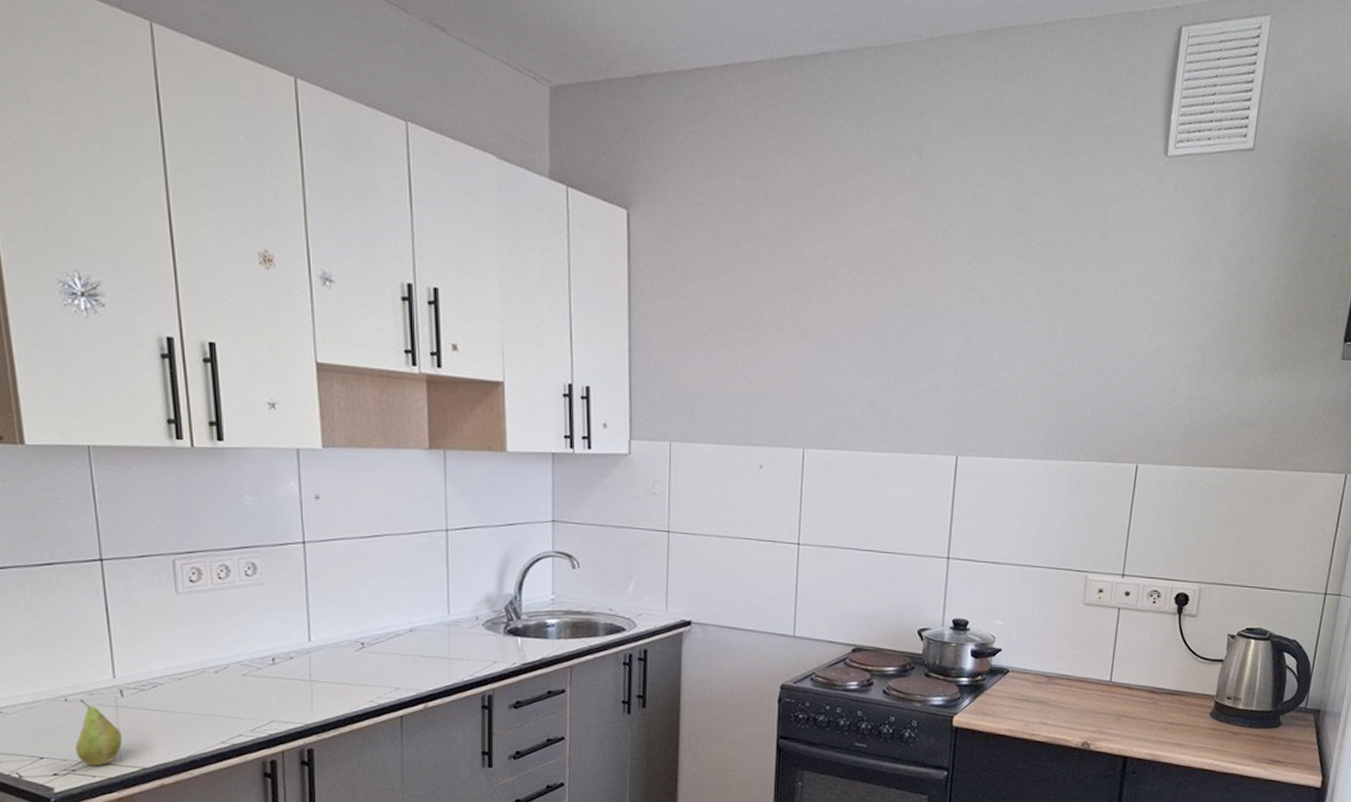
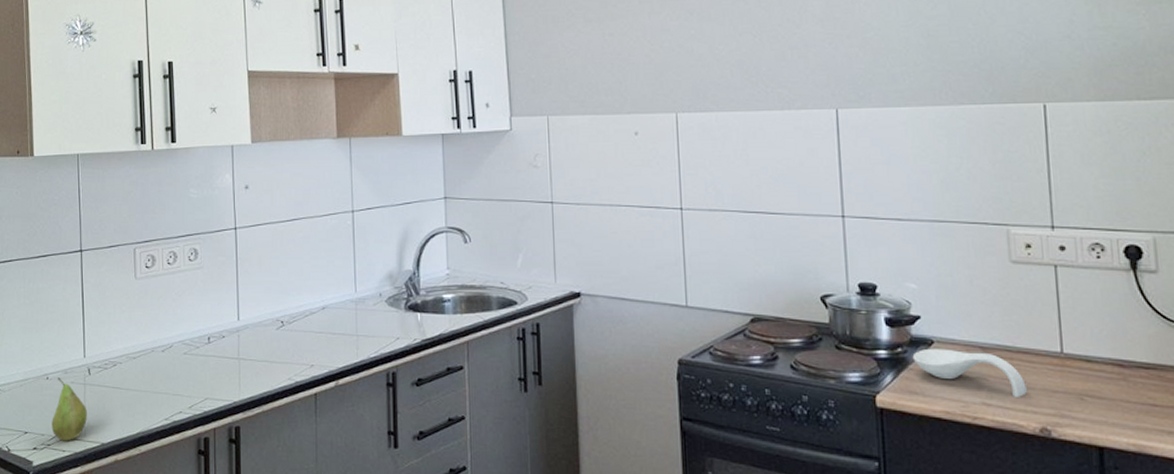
spoon rest: none [989,676,1078,717] -> present [912,348,1027,397]

